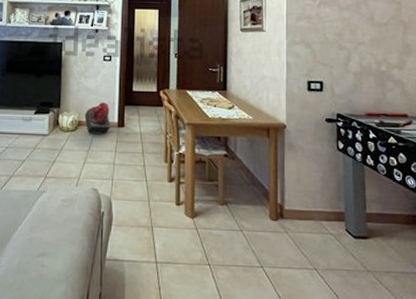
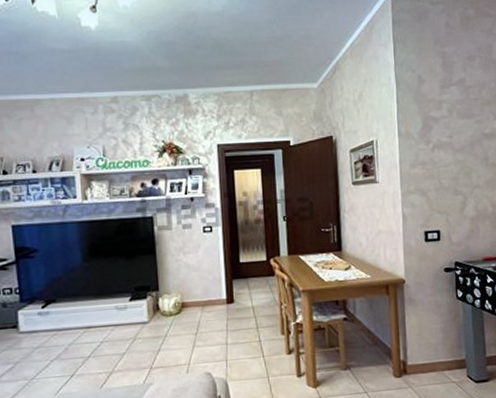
backpack: present [84,102,111,134] -> none [188,278,220,315]

